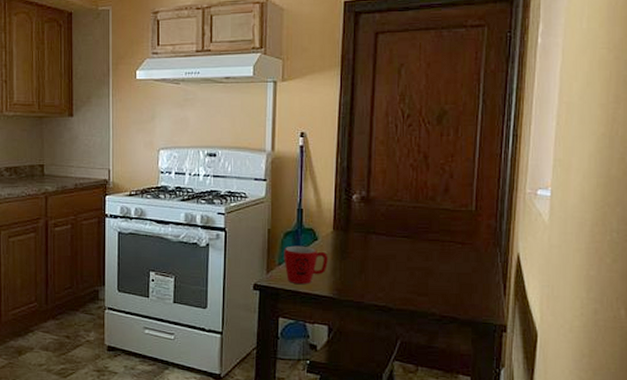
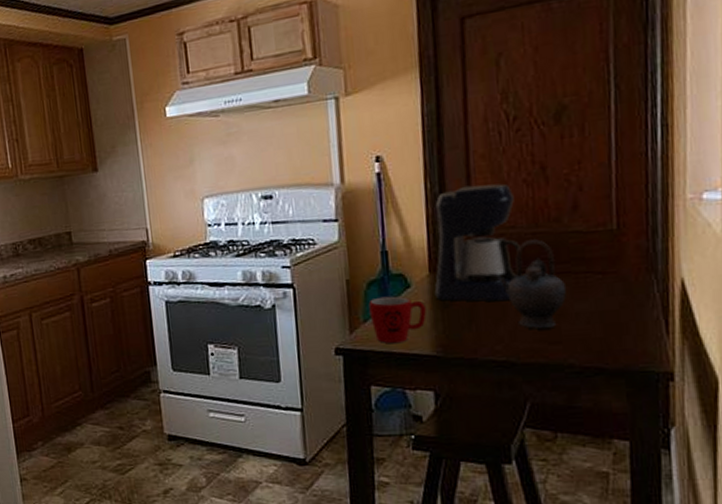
coffee maker: none [336,164,403,258] -> present [434,183,520,302]
teapot: none [383,212,434,282] -> present [496,239,566,329]

